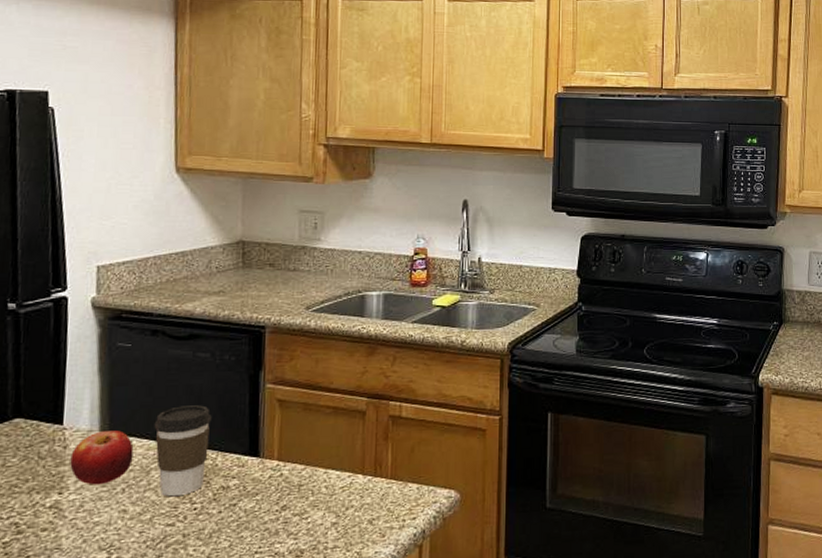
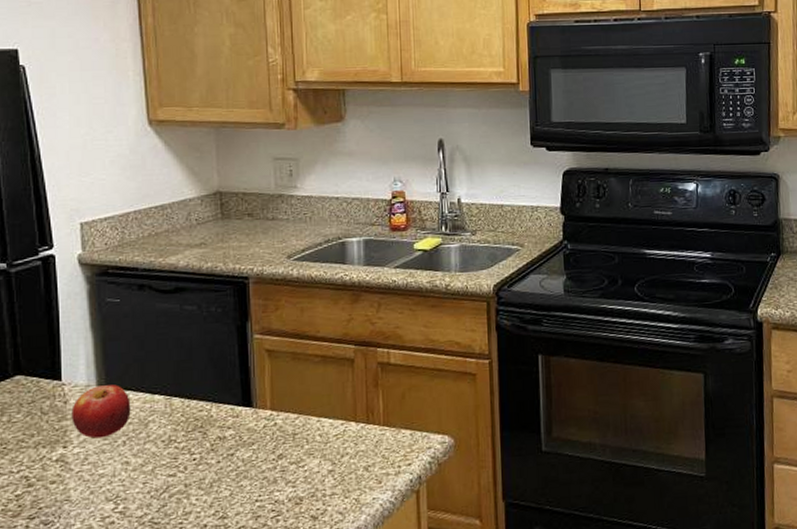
coffee cup: present [154,405,212,497] -> none [148,357,203,448]

